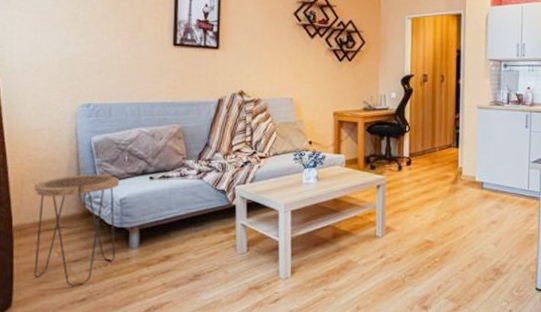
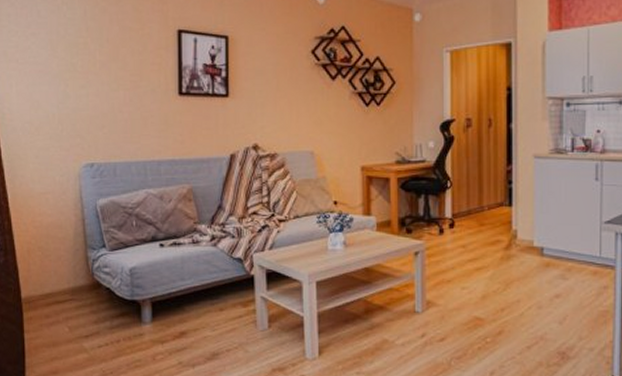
side table: present [34,174,119,287] -> none [41,241,128,364]

